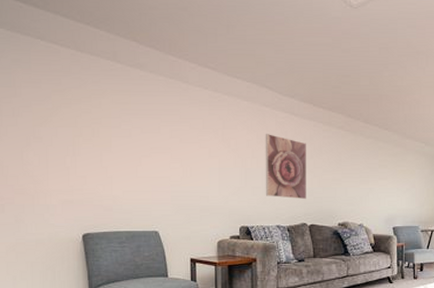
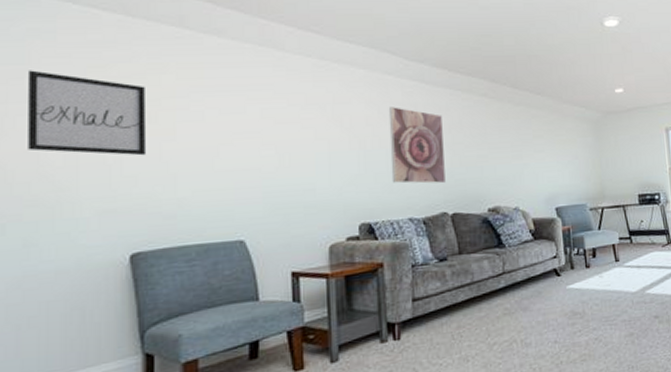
wall art: none [13,91,91,161] -> present [27,70,145,156]

